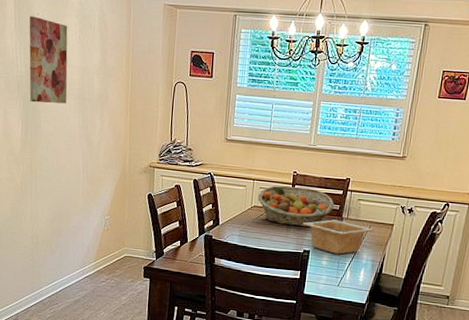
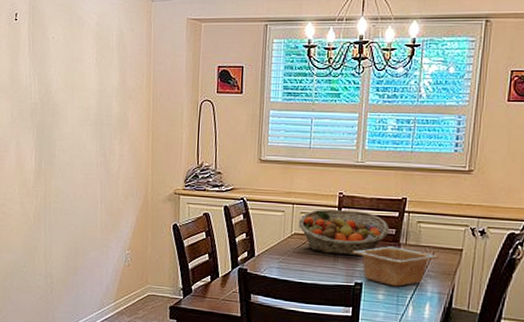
wall art: present [29,16,68,104] -> none [43,40,84,131]

